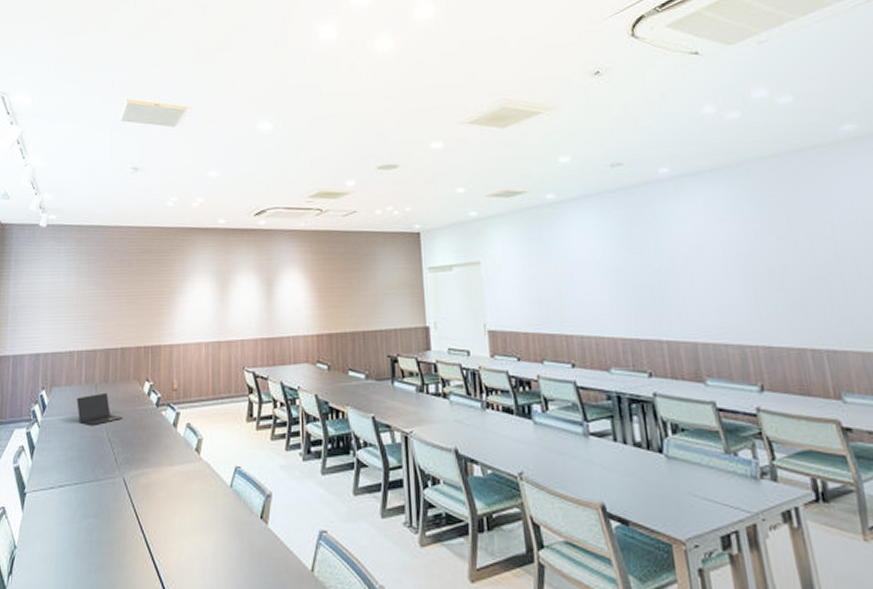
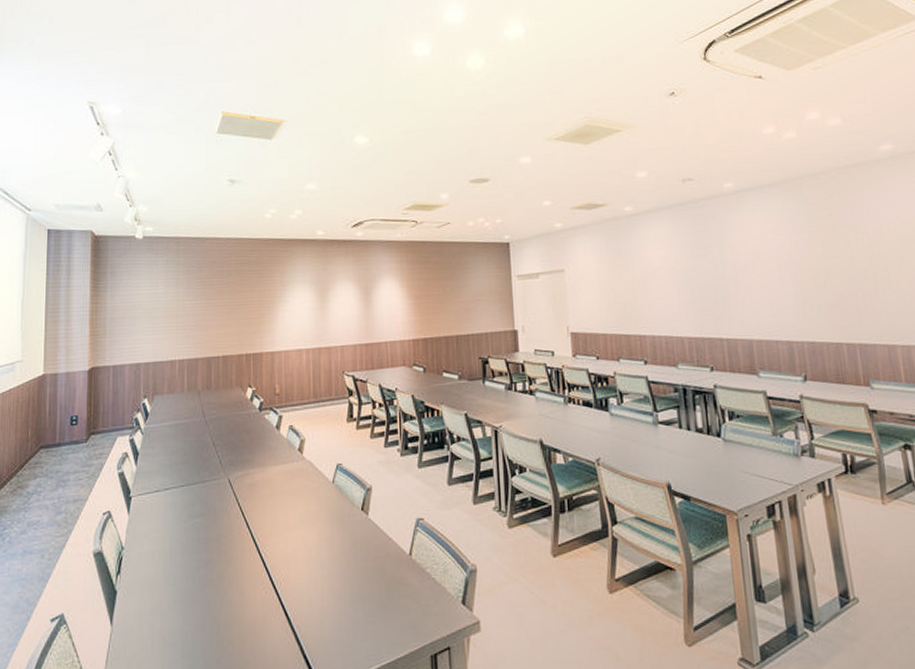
laptop: present [77,392,122,427] -> none [180,399,226,432]

